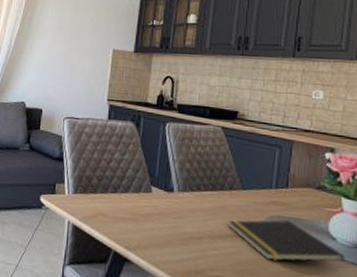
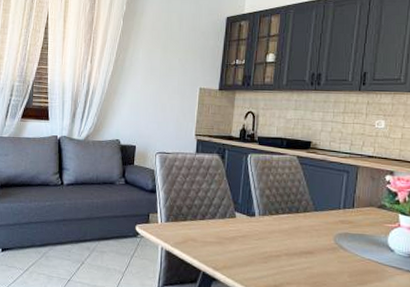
notepad: present [228,219,346,262] -> none [302,236,402,273]

